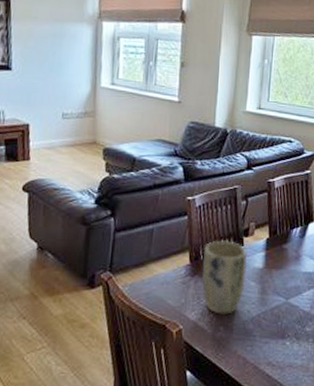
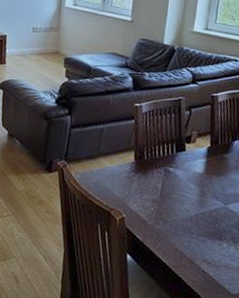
plant pot: present [202,240,248,315] -> none [144,143,189,211]

